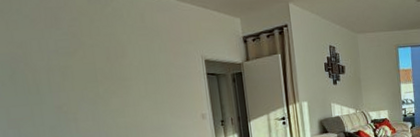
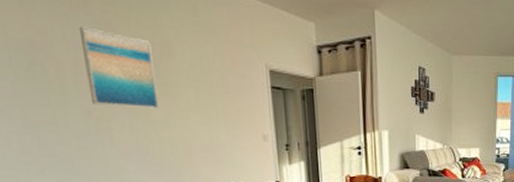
wall art: none [51,39,116,102] -> present [78,26,160,109]

